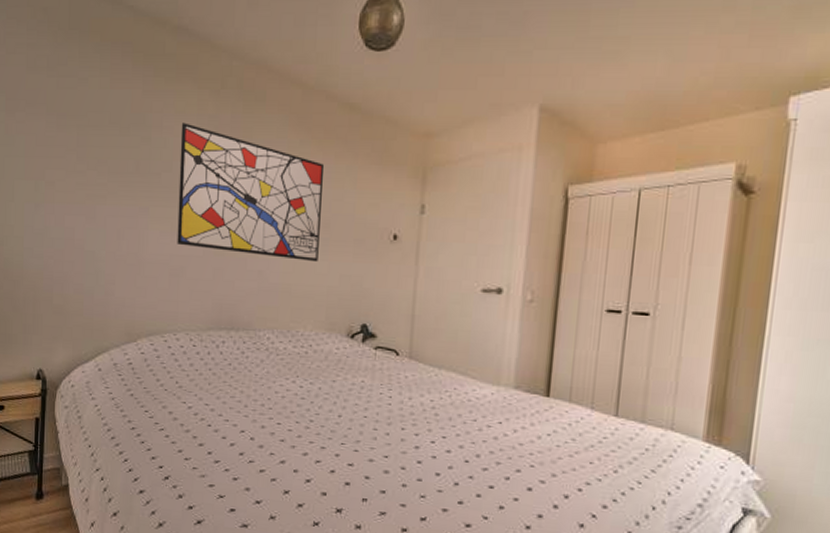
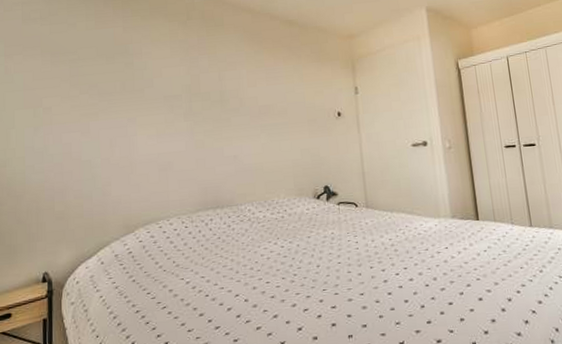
wall art: present [177,122,325,263] -> none [157,48,282,145]

